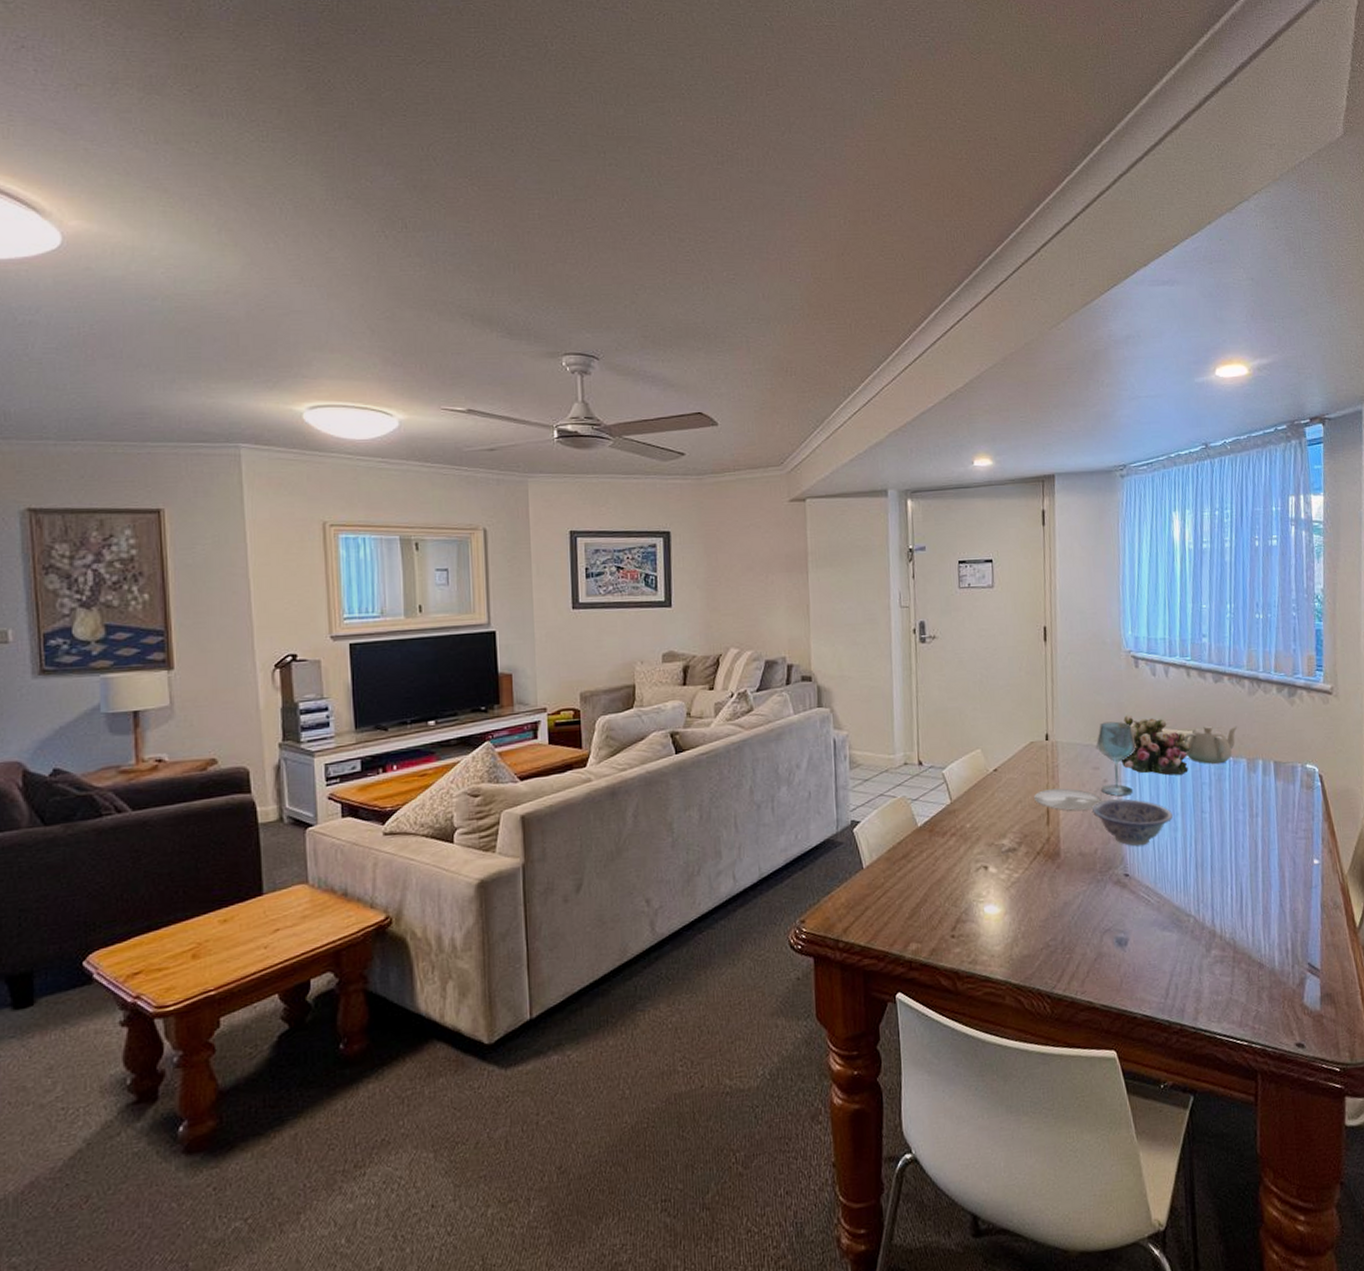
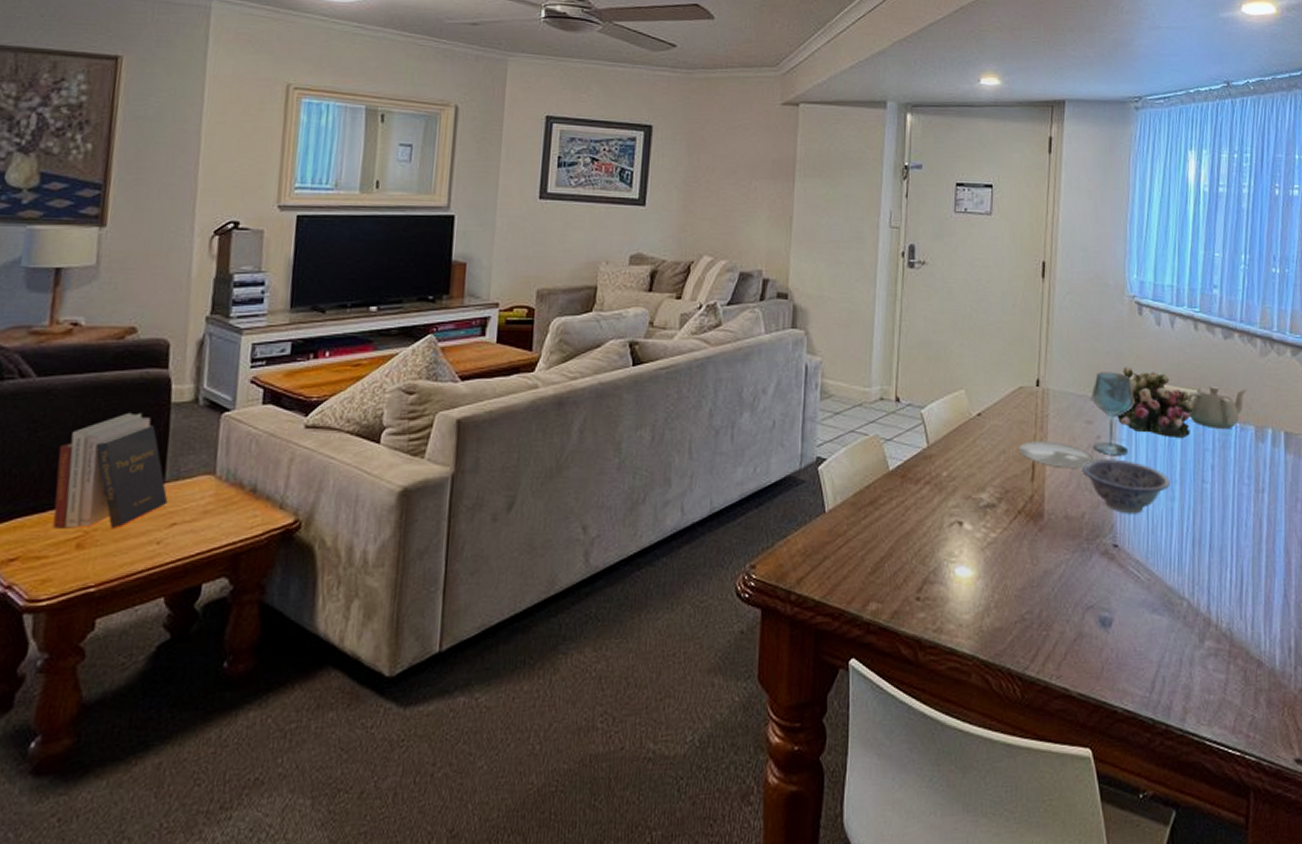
books: none [162,834,269,943] -> present [53,412,168,529]

